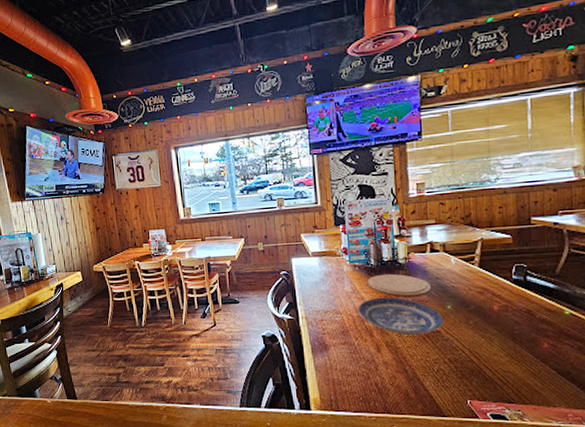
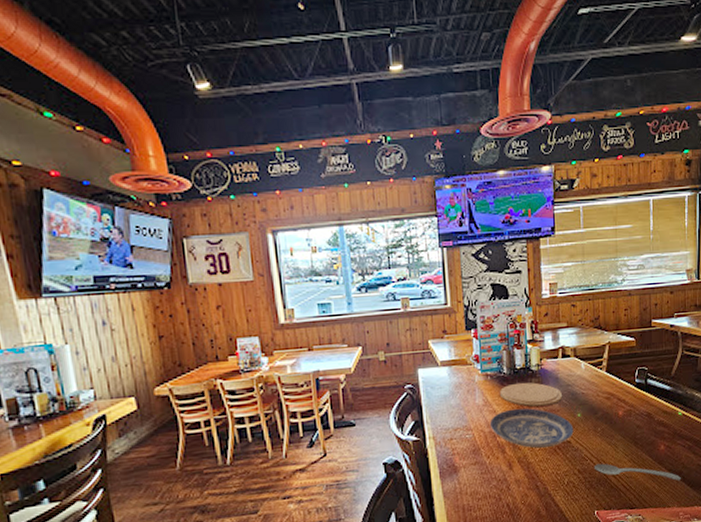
spoon: none [467,355,569,382] -> present [595,463,681,481]

